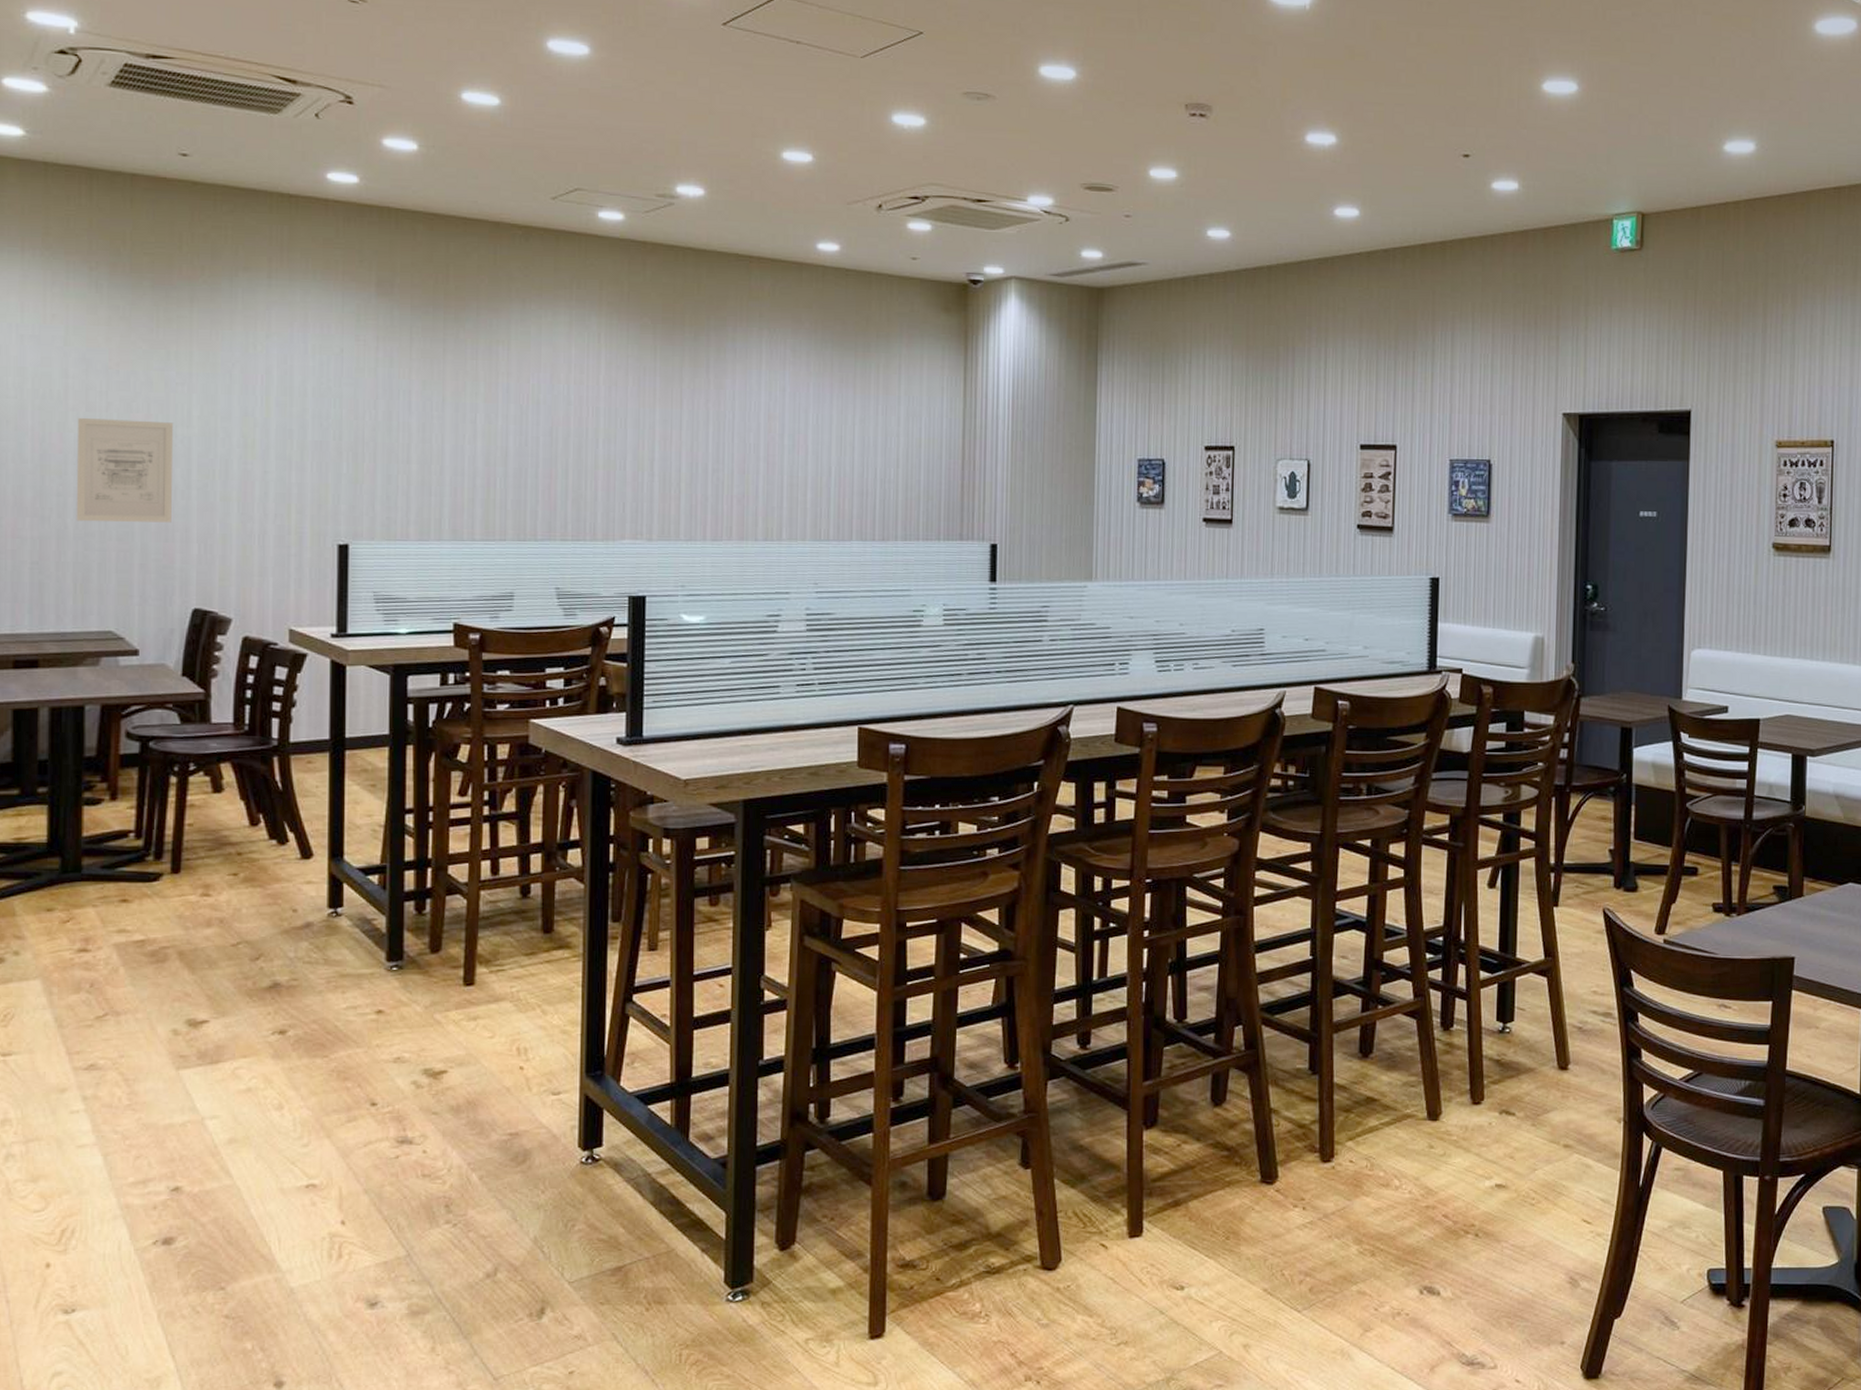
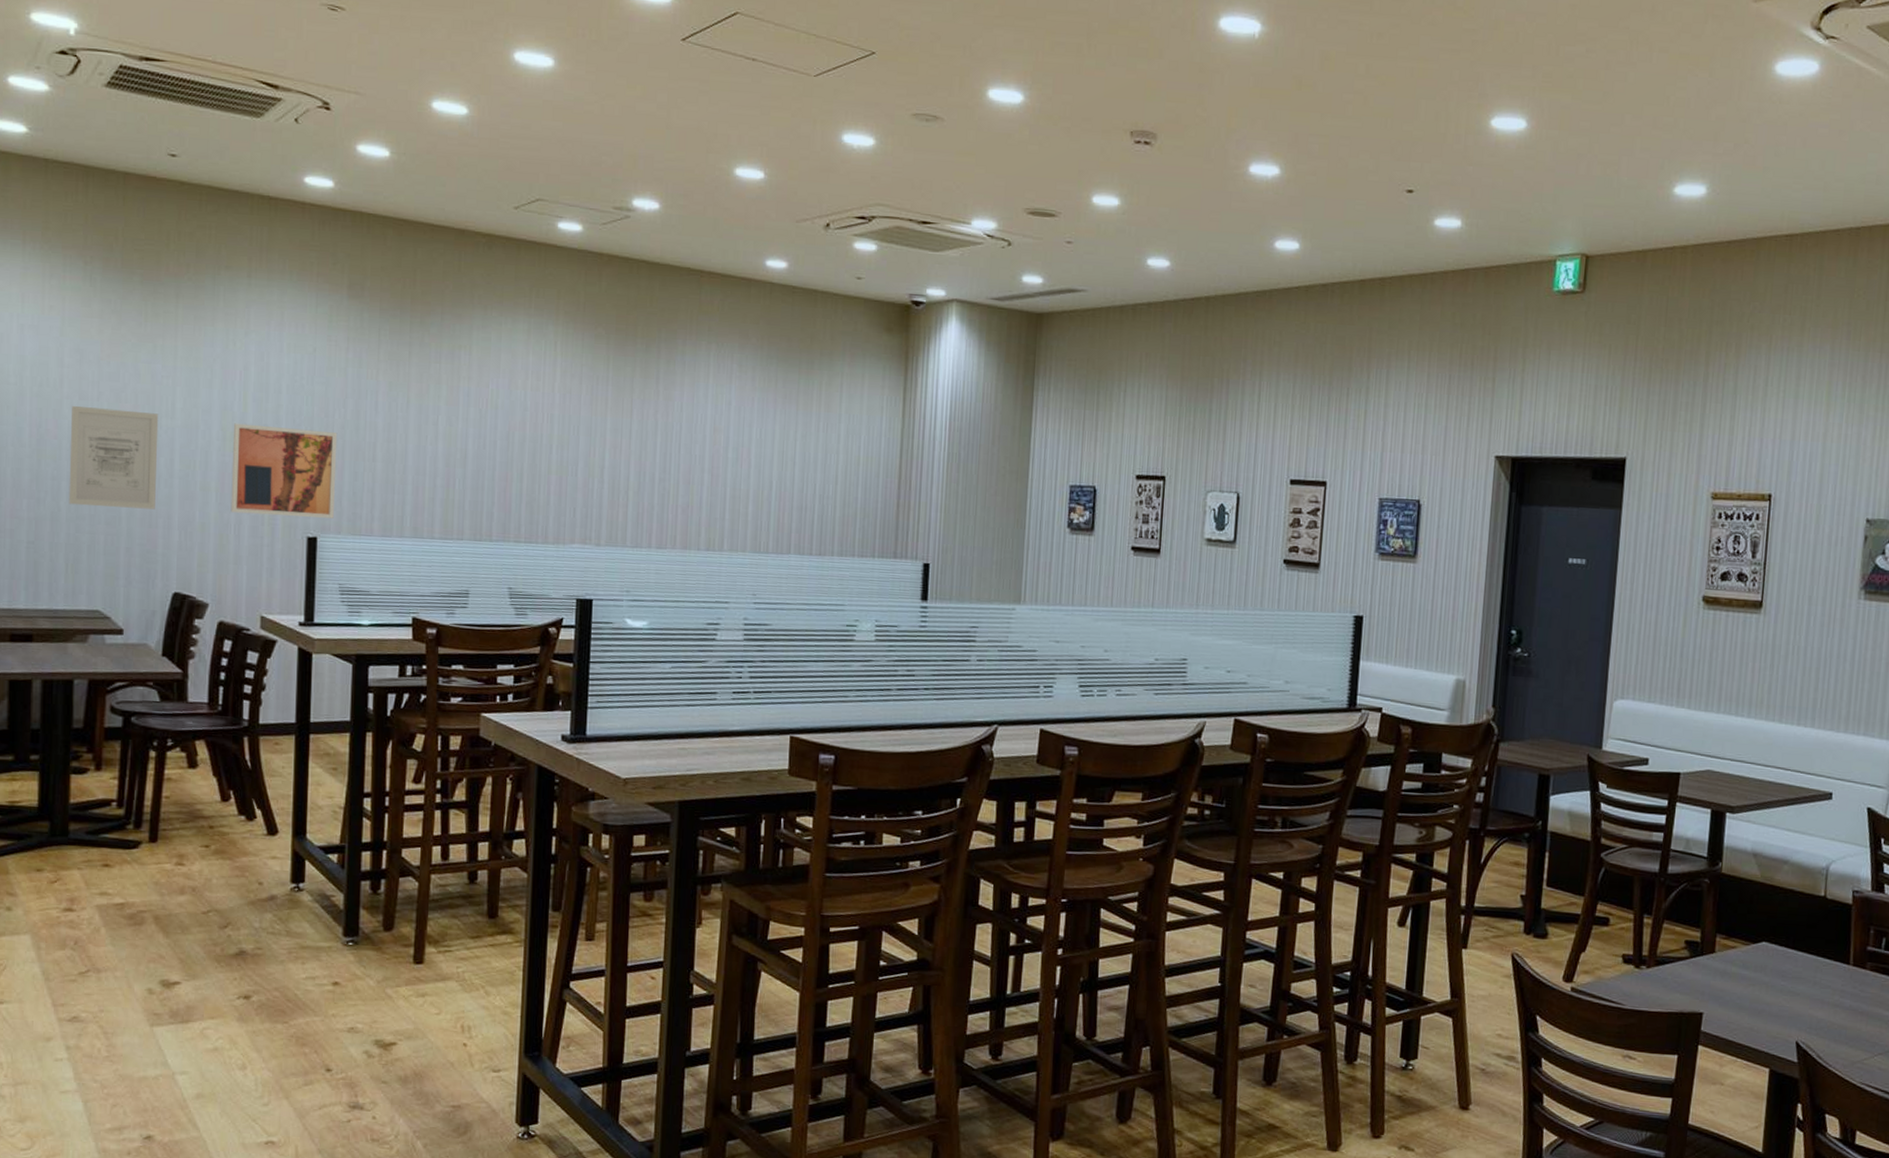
wall art: none [254,429,369,525] -> present [230,423,338,518]

